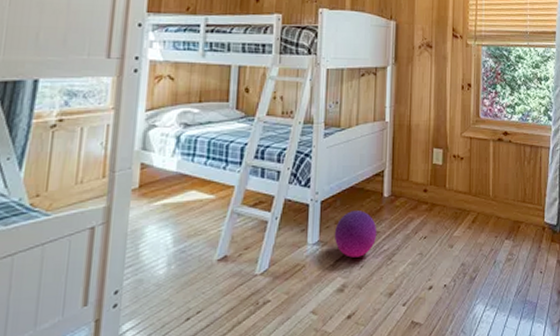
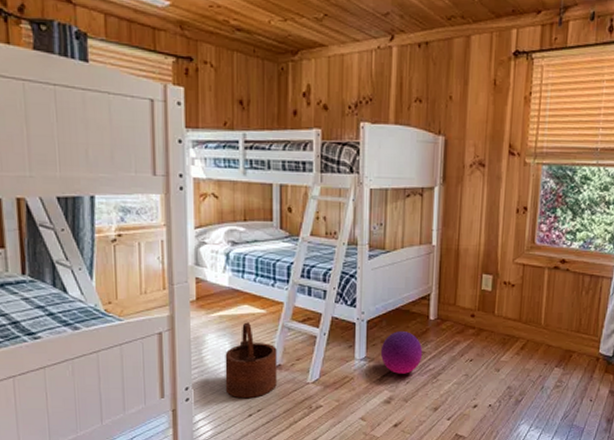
wooden bucket: none [161,209,224,300] -> present [225,322,277,399]

